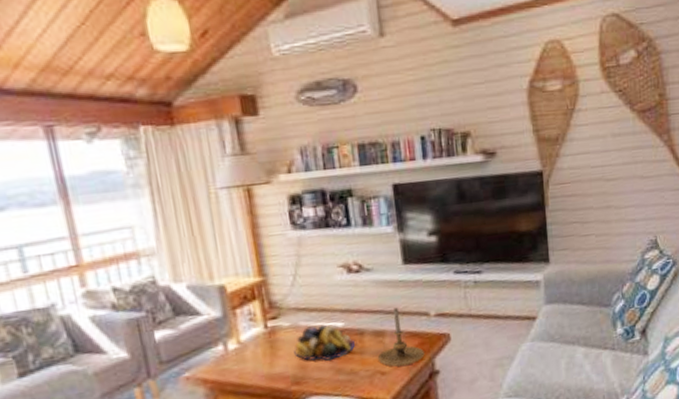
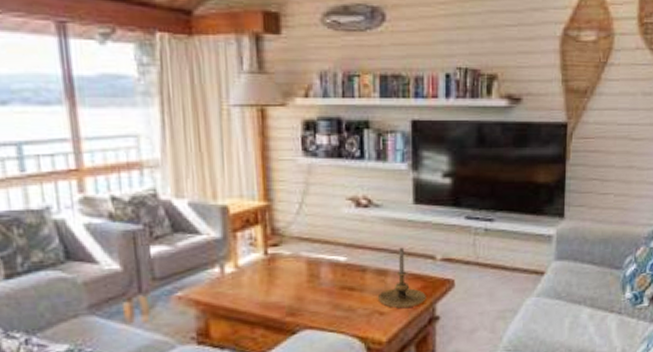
fruit bowl: present [294,324,355,361] -> none [292,257,355,295]

